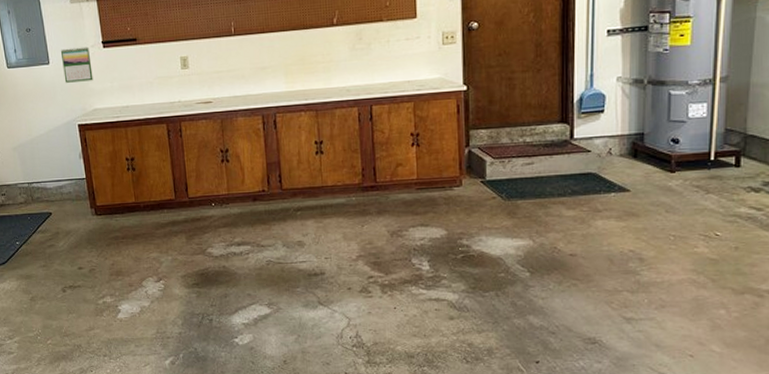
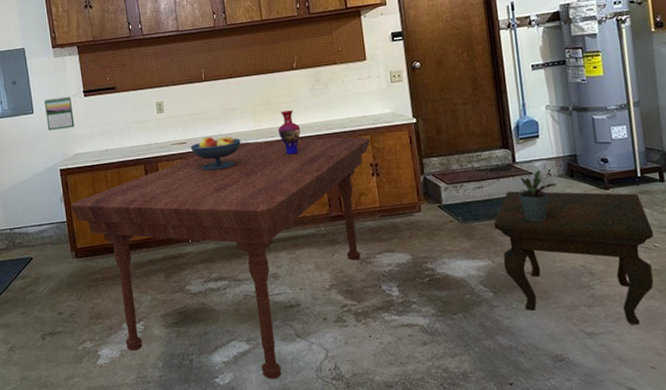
dining table: none [90,103,414,342] -> present [71,136,371,379]
fruit bowl: none [216,96,271,133] -> present [190,135,241,171]
vase: none [312,71,338,120] -> present [277,110,301,155]
side table: none [540,169,717,313] -> present [493,191,654,325]
potted plant: none [572,147,616,203] -> present [518,169,557,222]

